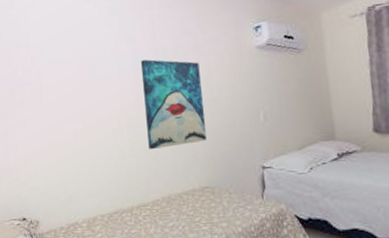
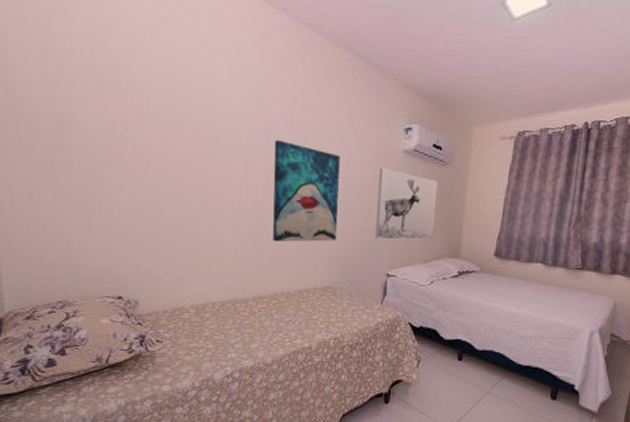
wall art: none [237,64,303,133] -> present [375,167,438,239]

